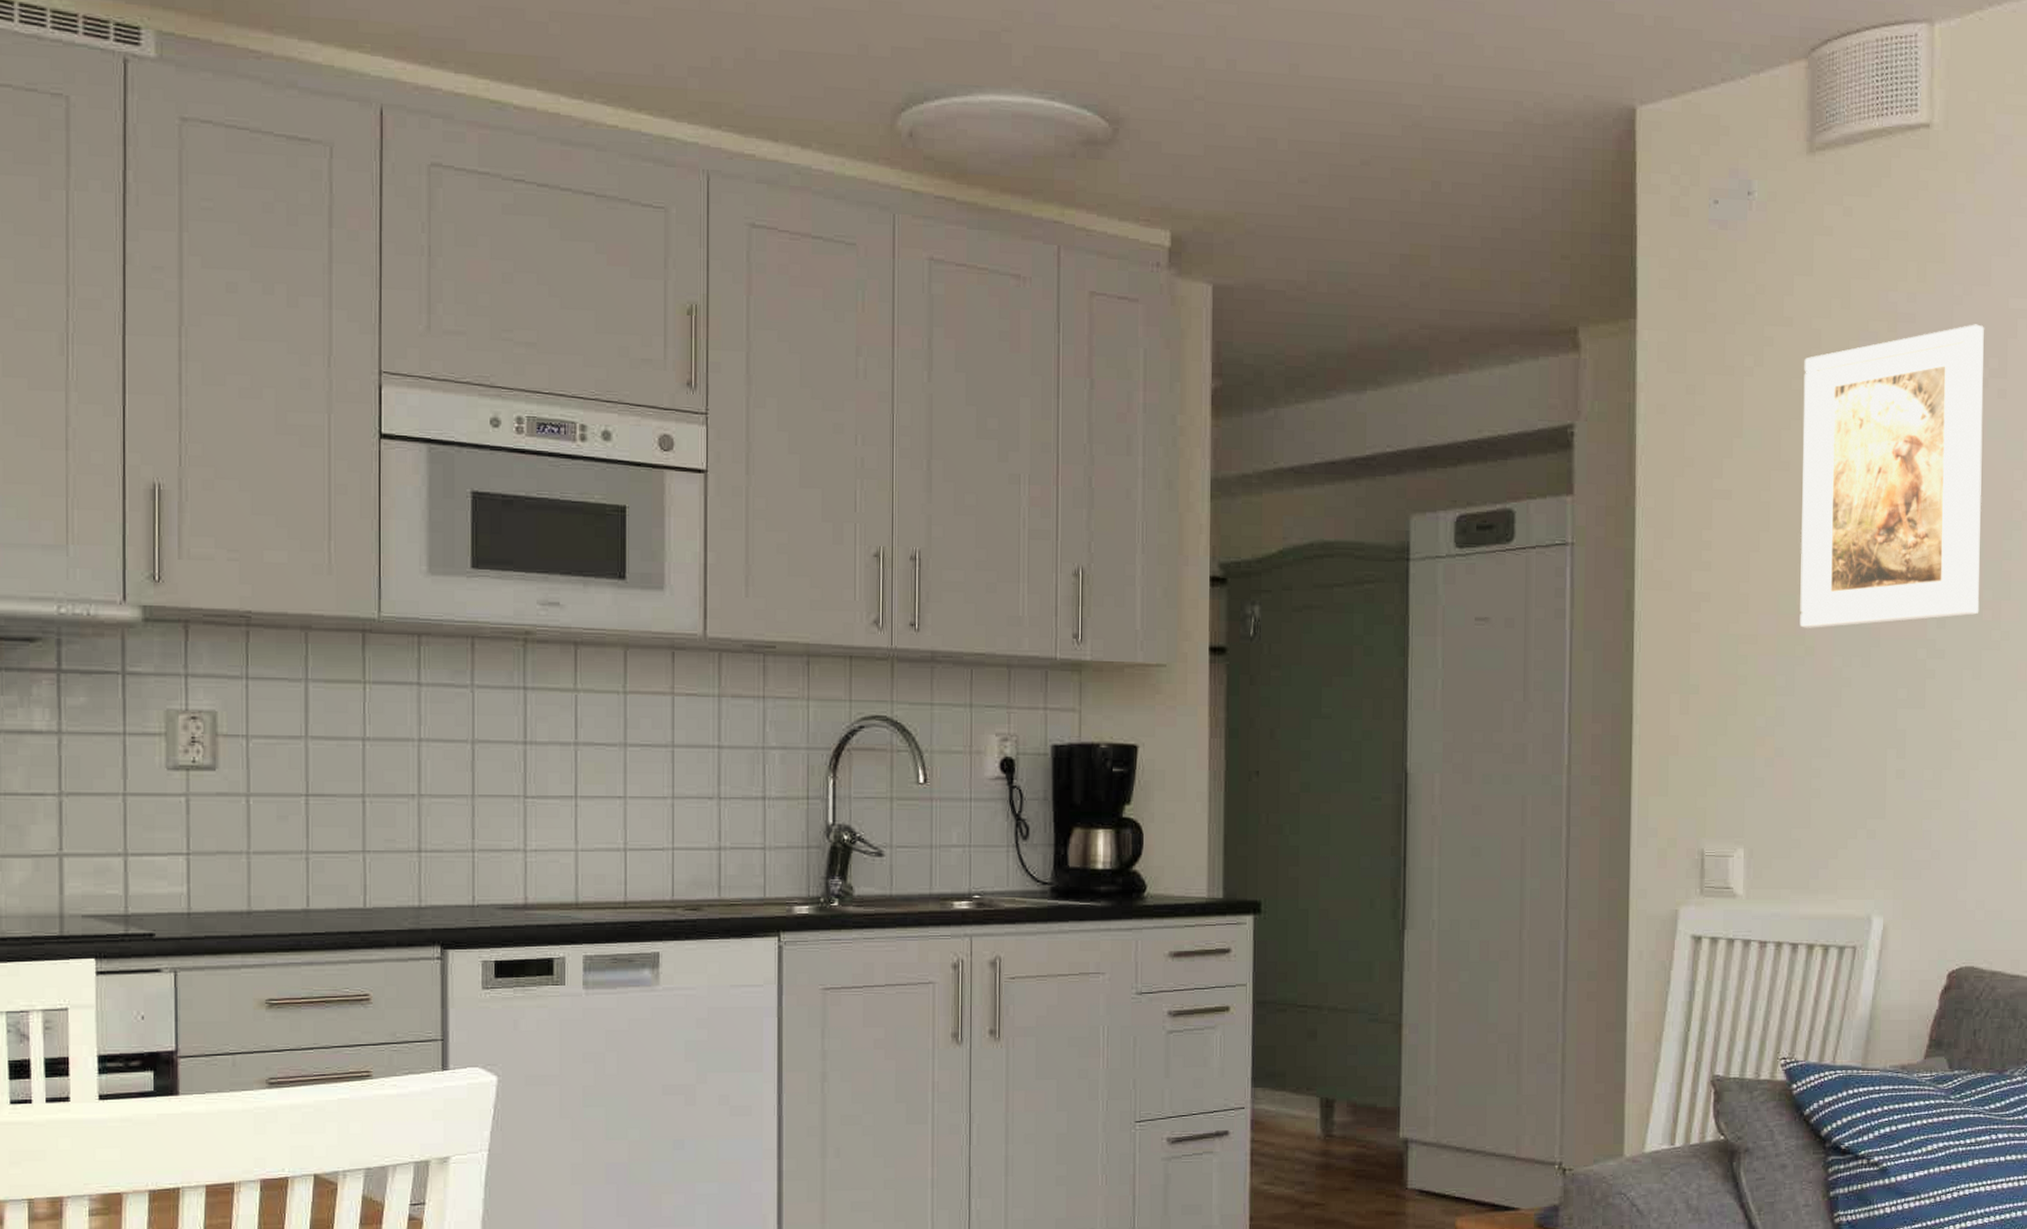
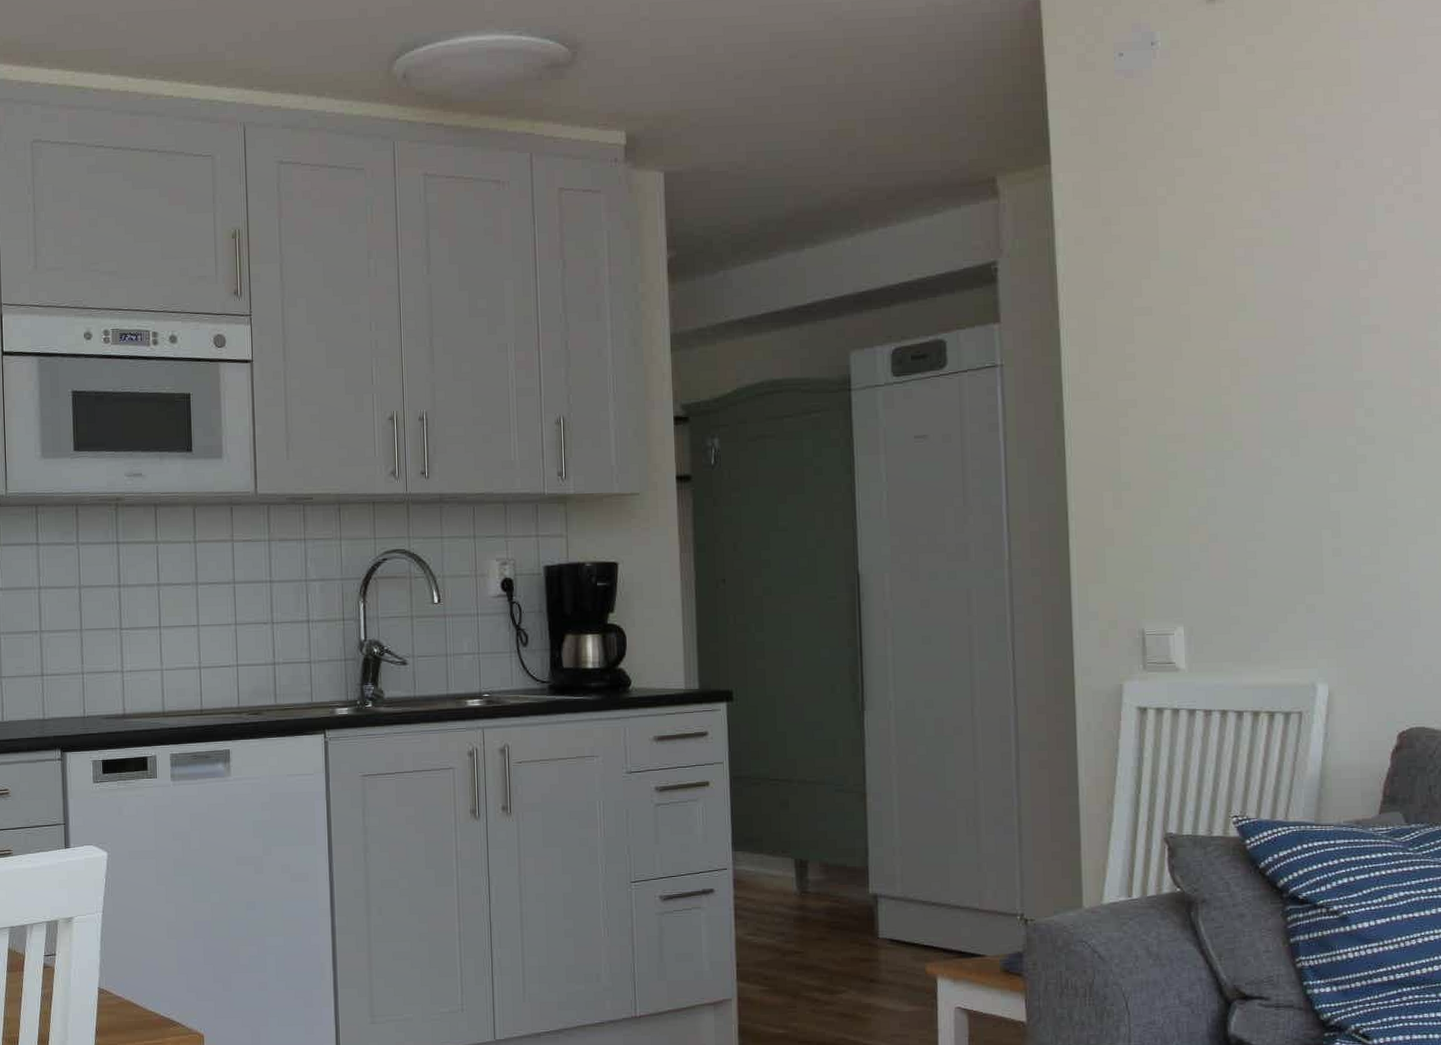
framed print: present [1799,324,1984,628] -> none [1216,137,1408,425]

